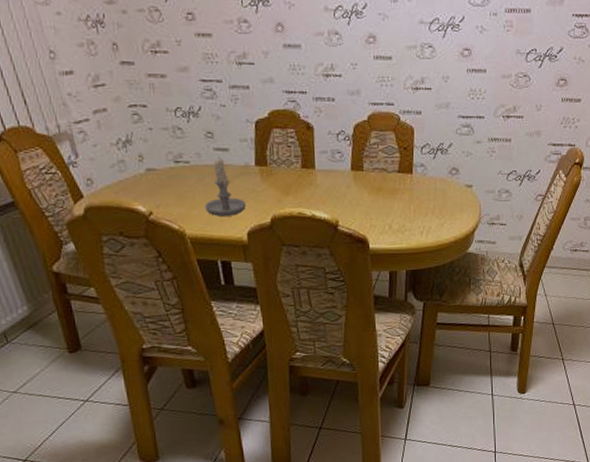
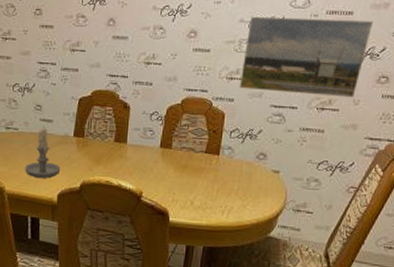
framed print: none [425,16,551,103] -> present [239,16,374,98]

